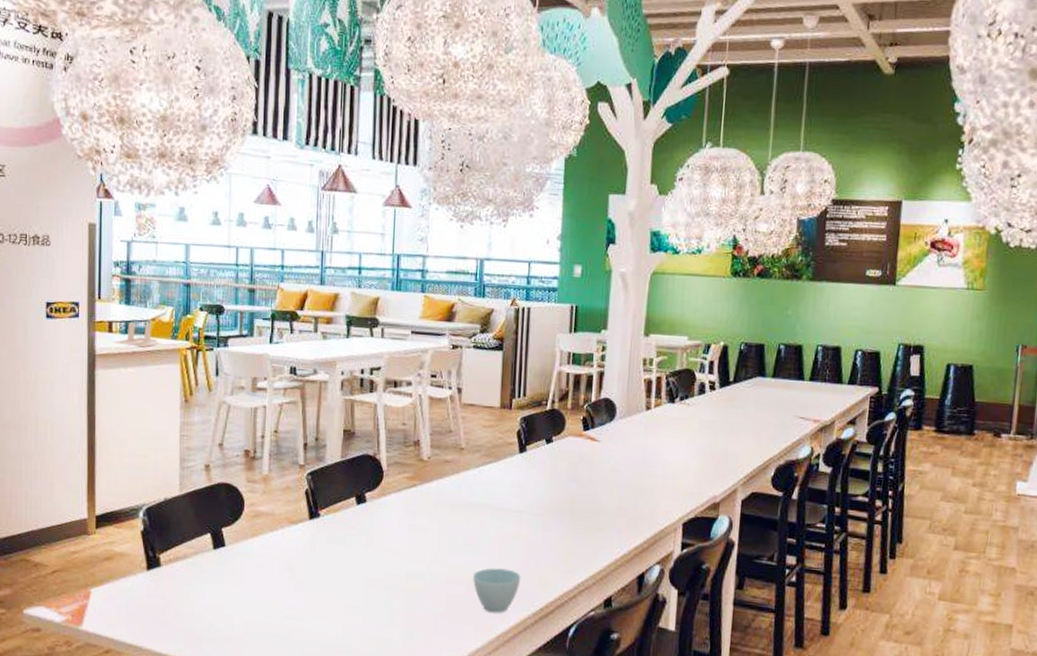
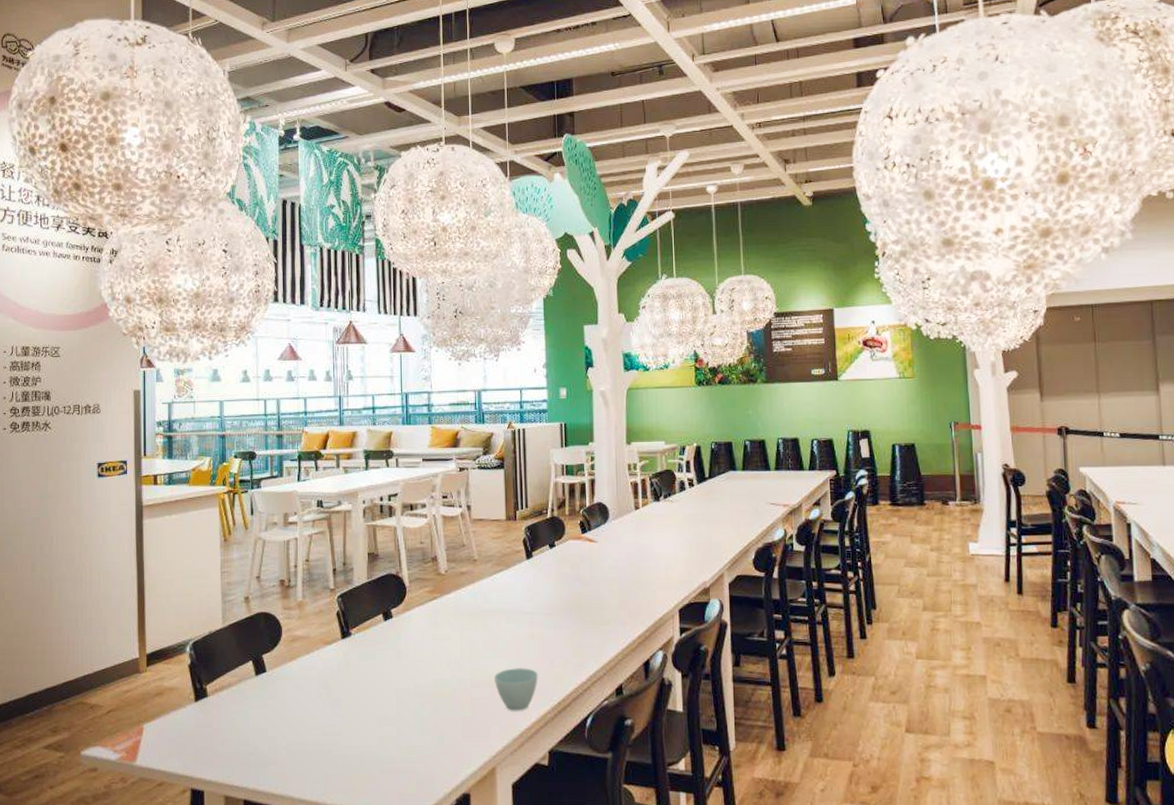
napkin holder: present [114,322,163,348] -> none [159,474,203,496]

